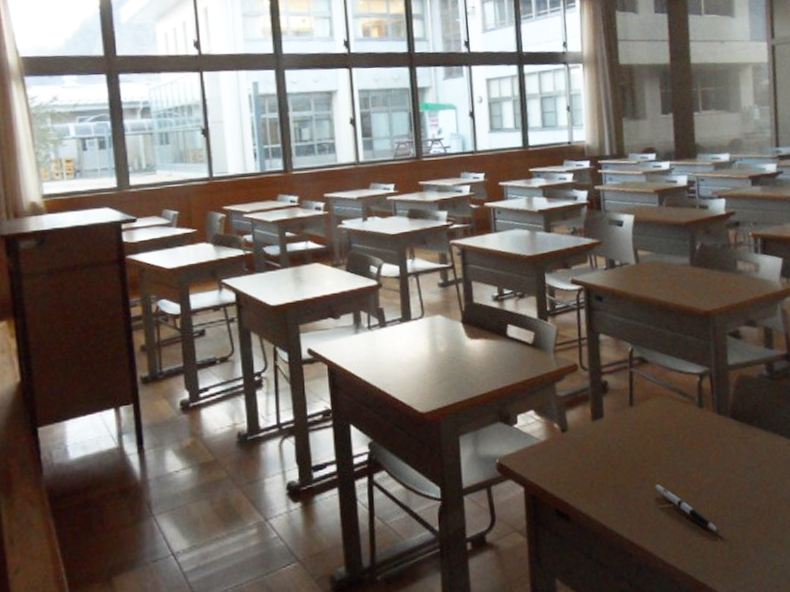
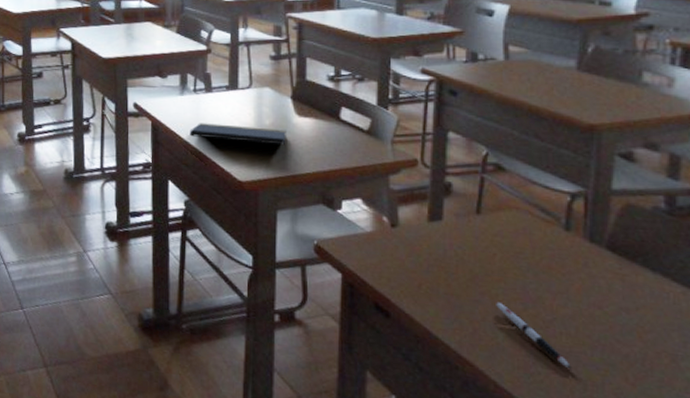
notepad: none [367,354,462,381] -> present [190,123,286,157]

